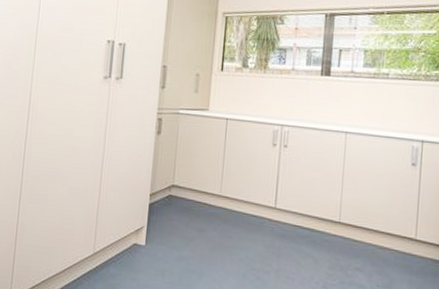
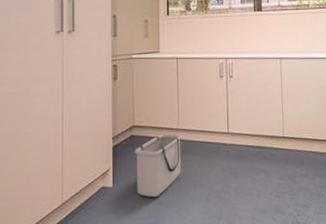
storage bin: none [169,198,224,264] -> present [135,133,182,197]

